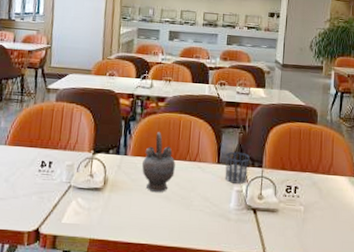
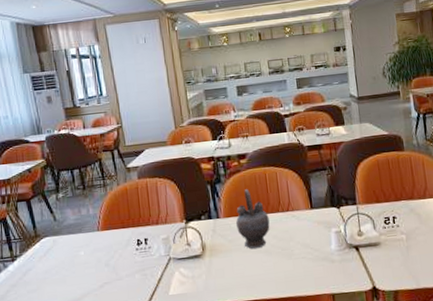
cup: present [225,151,250,184] -> none [318,193,344,226]

